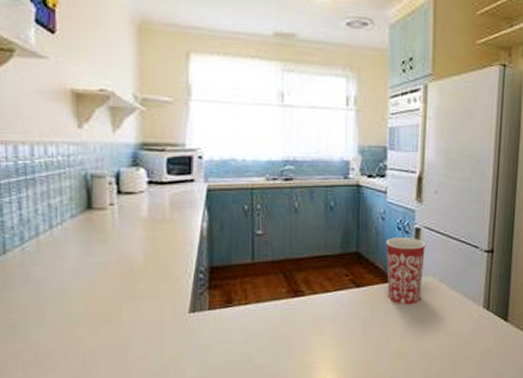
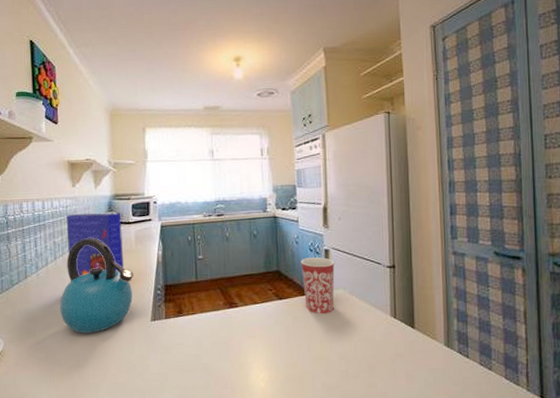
kettle: none [57,201,167,329] -> present [60,238,134,333]
cereal box: none [67,165,152,254] -> present [66,213,124,277]

